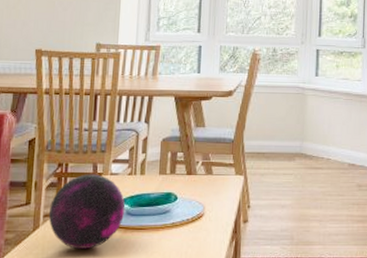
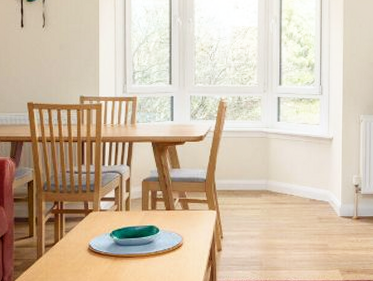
decorative orb: present [48,174,126,249] -> none [49,210,115,274]

